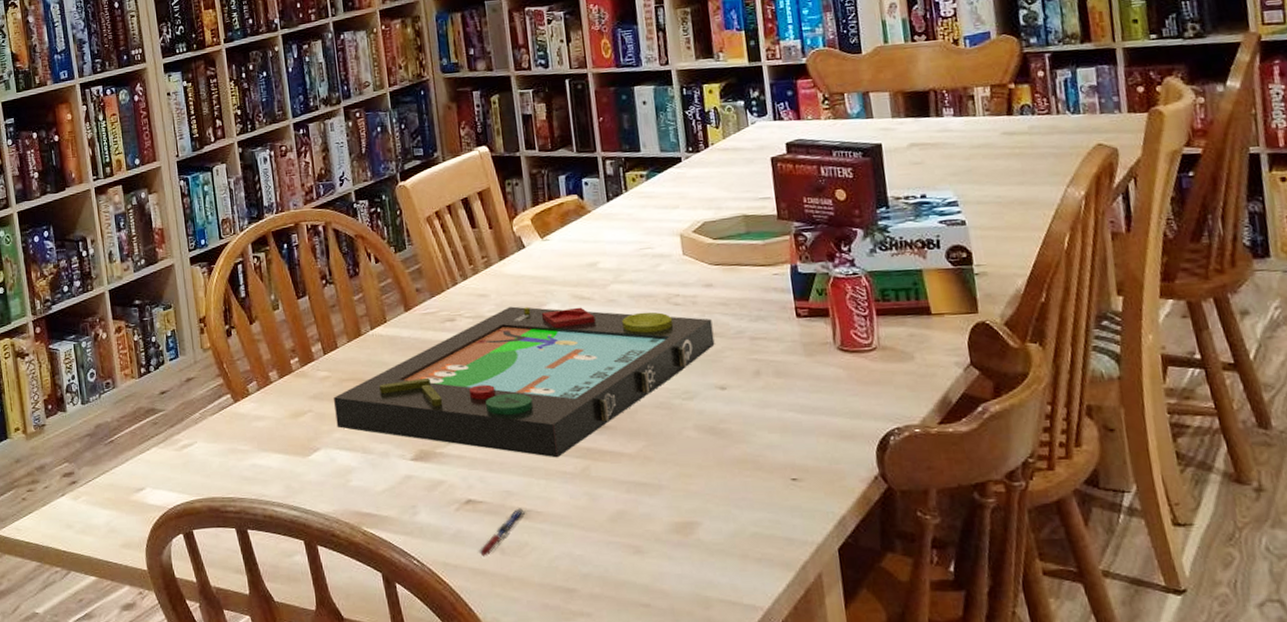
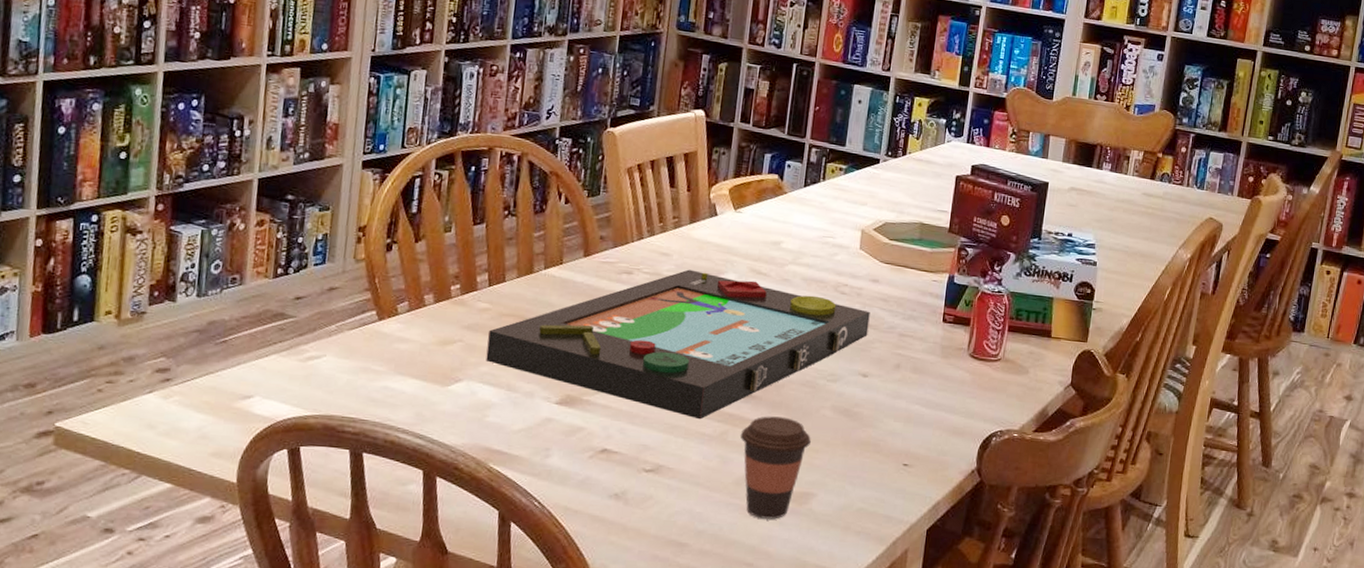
pen: present [478,508,526,557] -> none [602,462,658,506]
coffee cup: none [603,444,681,555] -> present [740,416,811,519]

